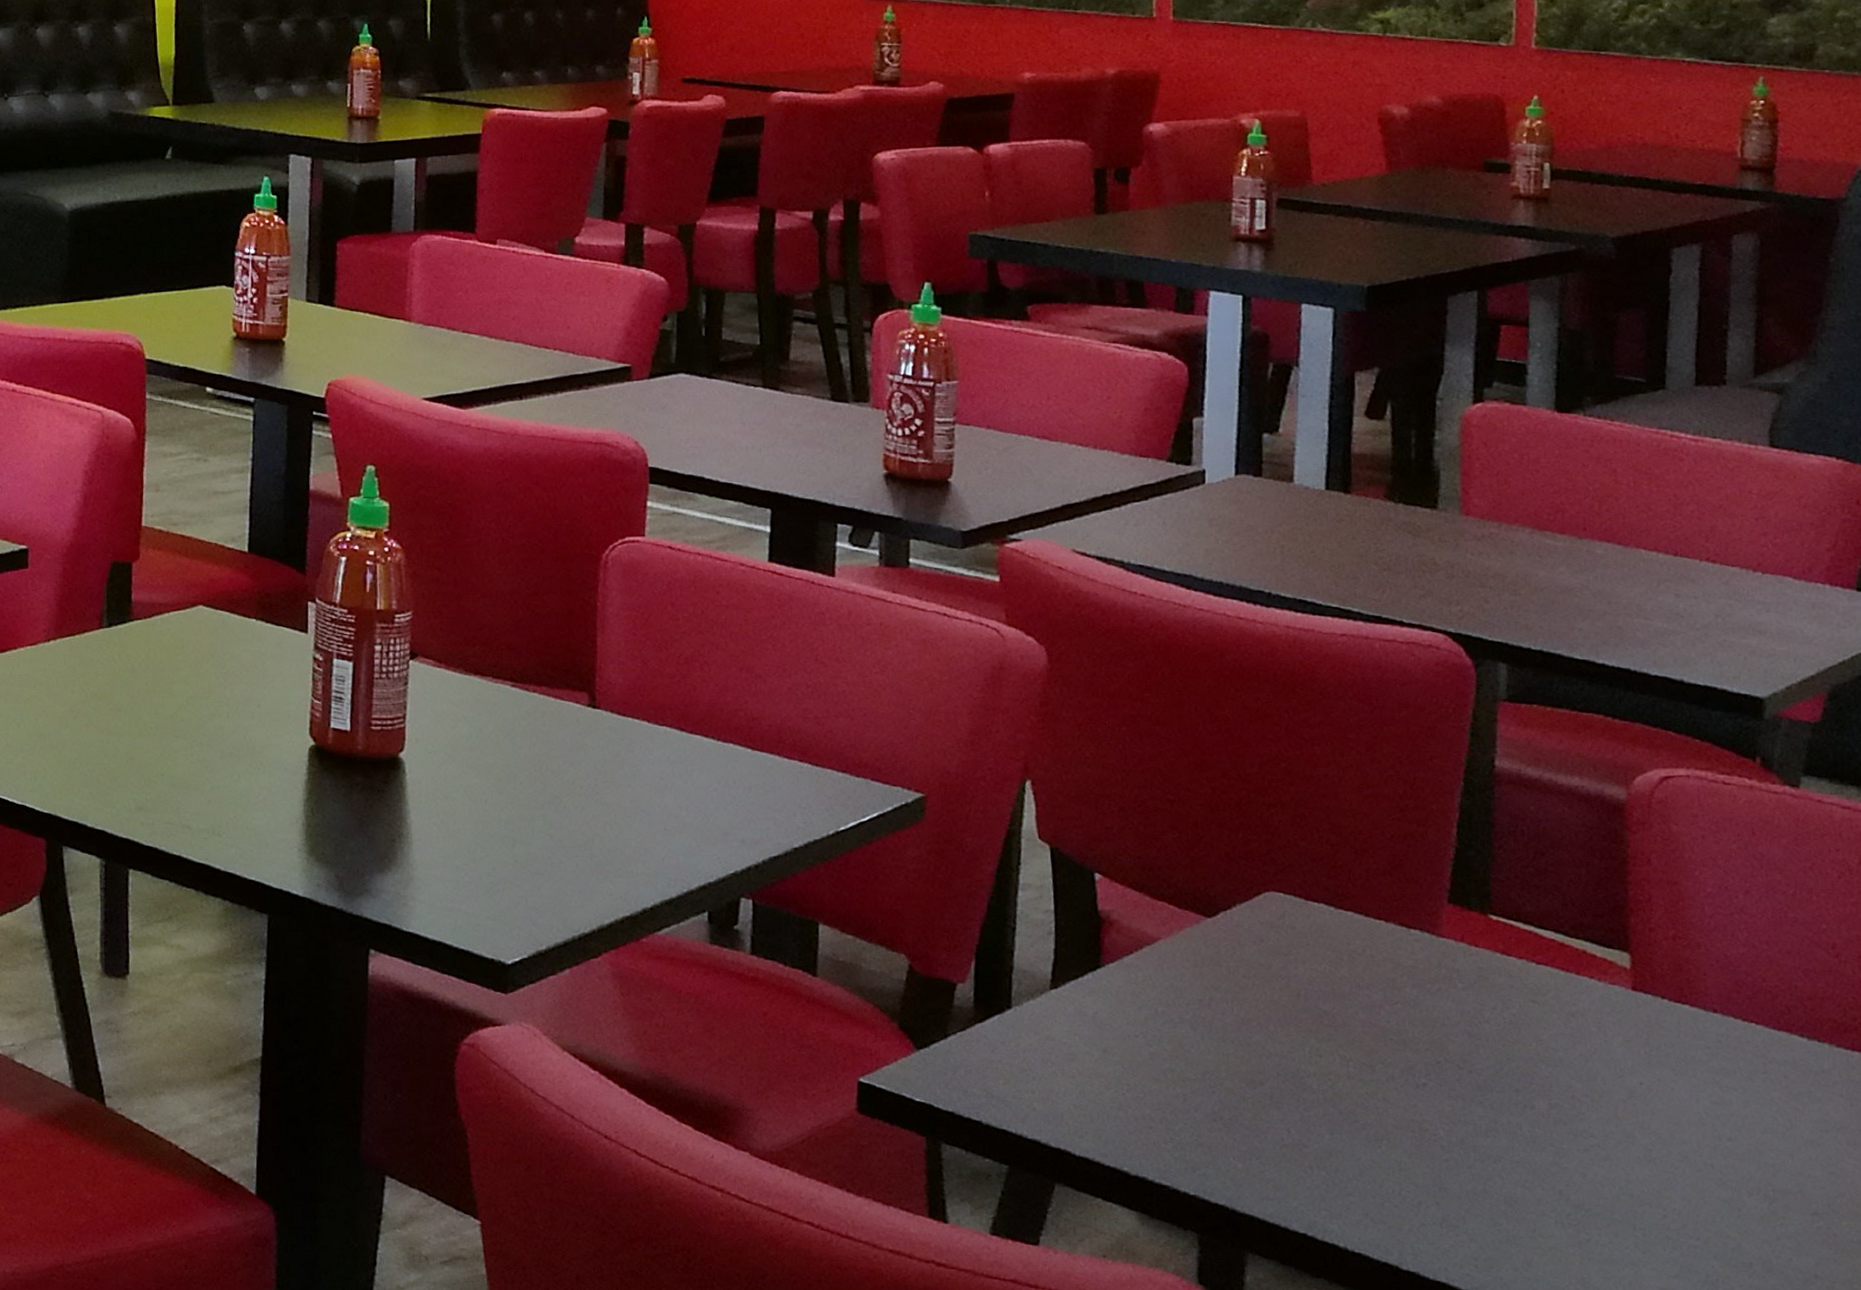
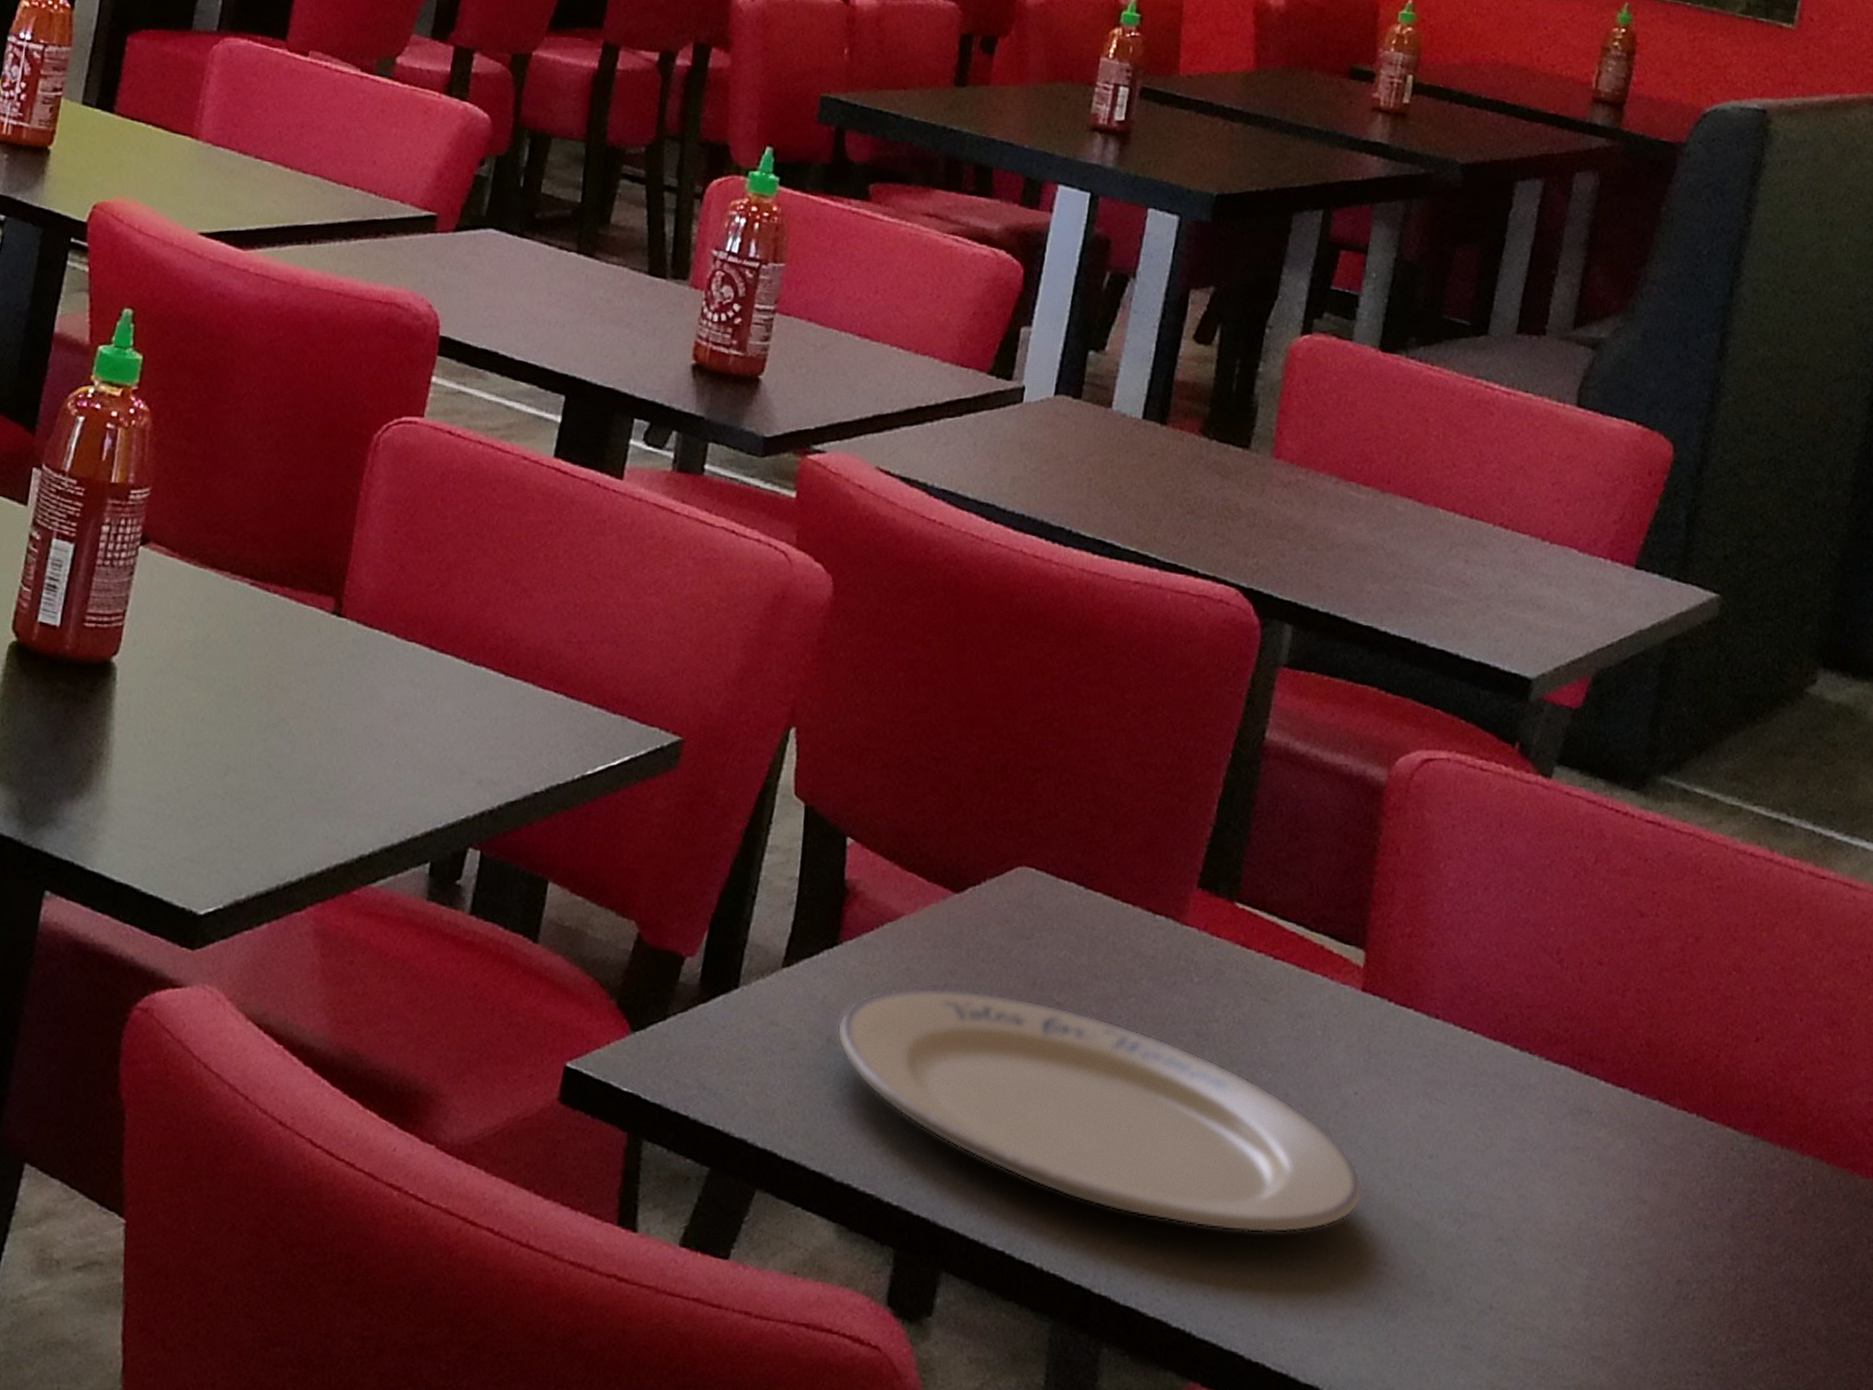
plate: none [1111,1002,1664,1213] -> present [836,987,1364,1234]

